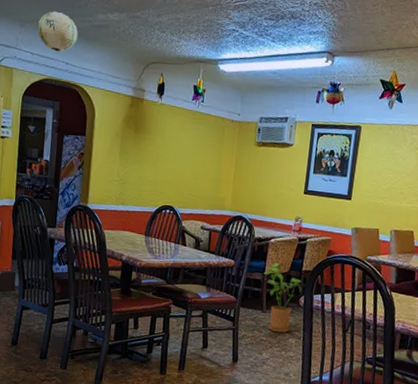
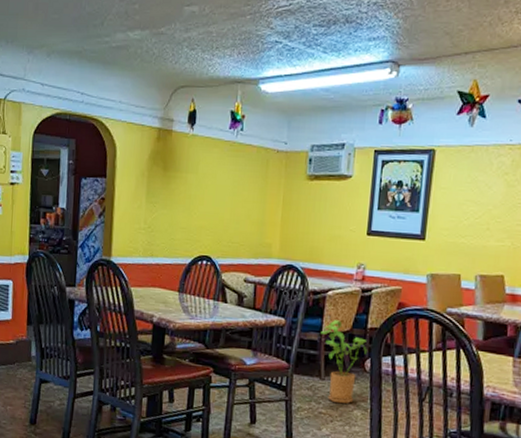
paper lantern: present [37,11,78,52] -> none [47,33,94,81]

